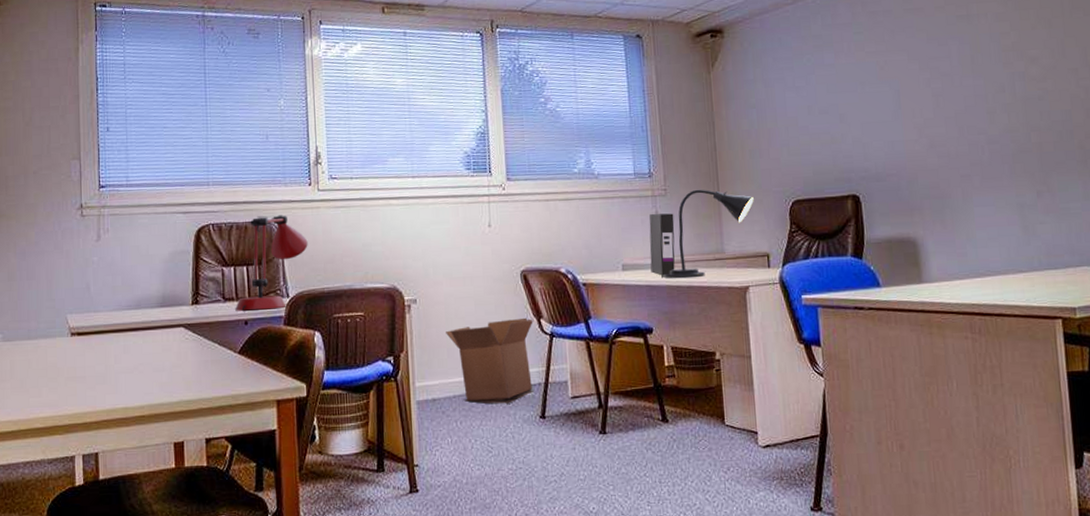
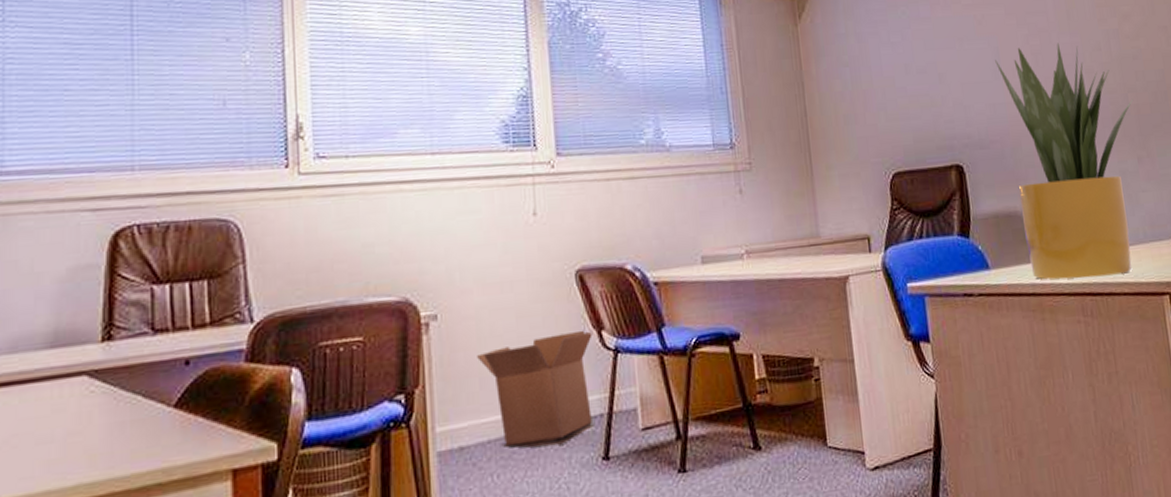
desk lamp: present [235,215,308,312] -> none [171,208,283,348]
binder: present [649,213,675,276] -> none [732,191,764,269]
desk lamp: present [661,189,754,279] -> none [748,161,851,272]
planter: none [895,85,1036,300] -> present [995,43,1133,280]

